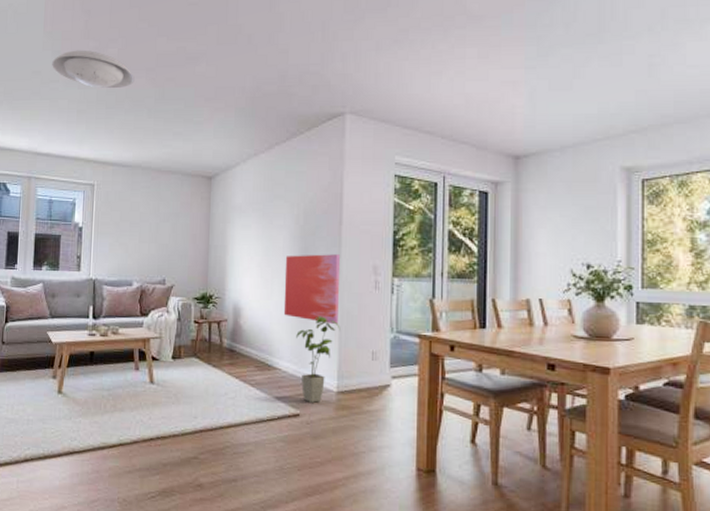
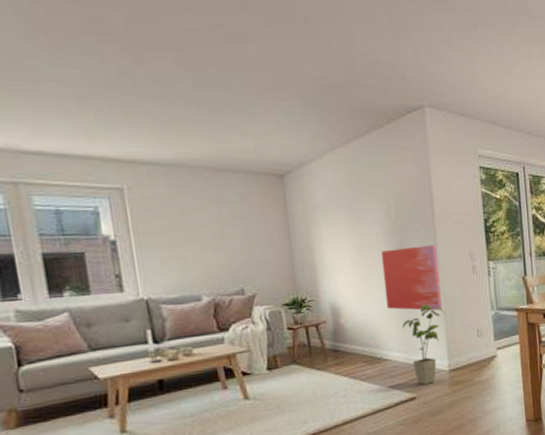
ceiling light: present [52,50,135,88] -> none [18,16,158,69]

